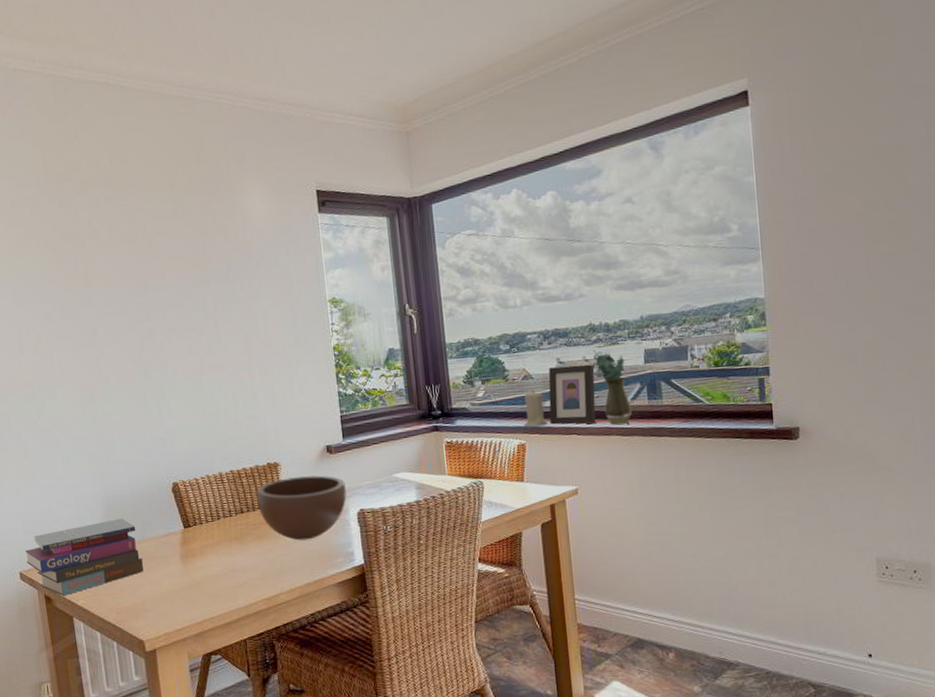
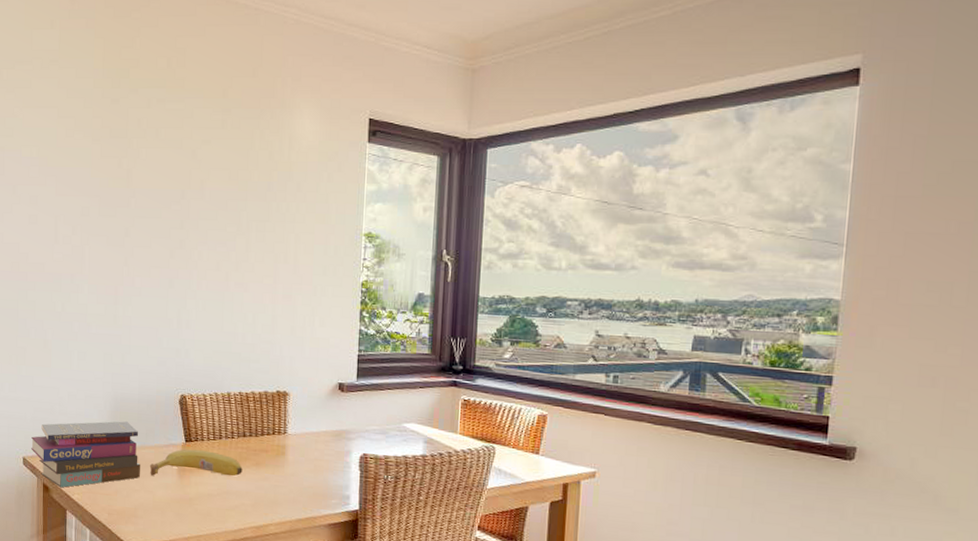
fruit: none [151,533,246,567] -> present [149,449,243,477]
bowl: present [256,475,347,541] -> none [261,409,352,476]
candle: present [523,390,547,428] -> none [547,360,575,400]
picture frame: present [548,364,596,425] -> none [577,339,635,407]
vase: present [593,350,632,426] -> none [635,328,670,413]

